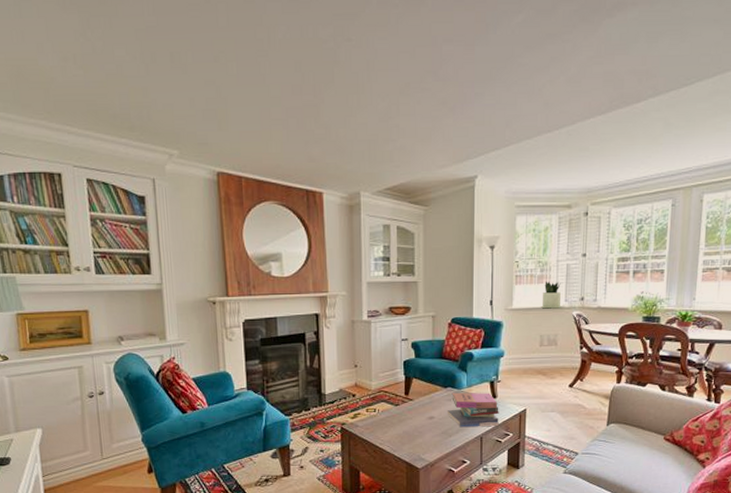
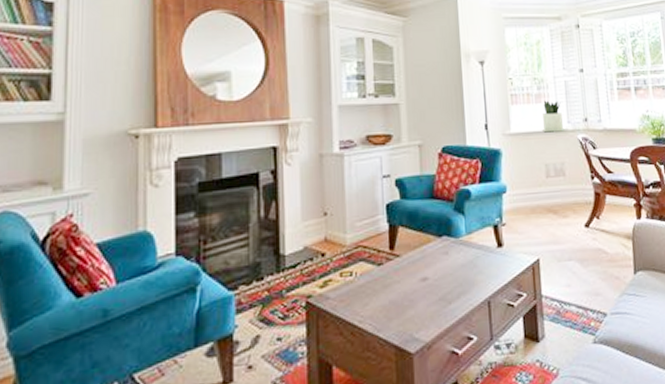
books: present [447,392,499,428] -> none [443,240,509,290]

